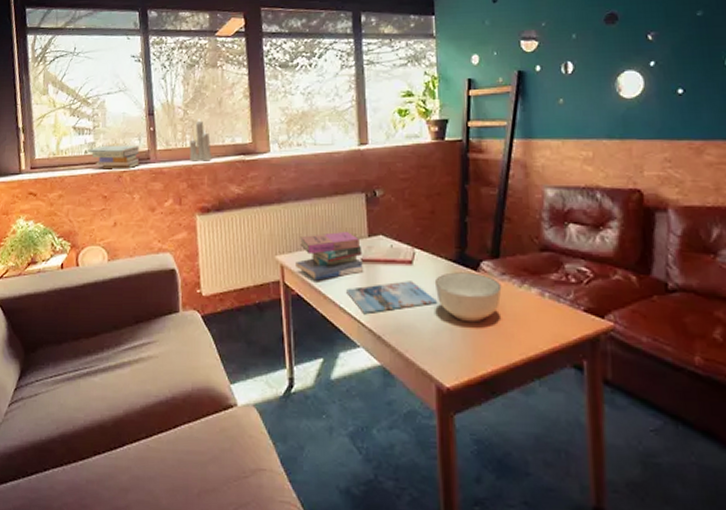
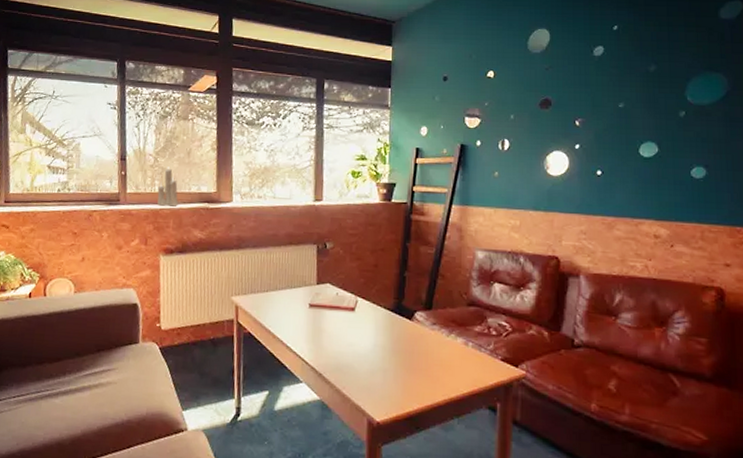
books: present [88,145,140,170] -> none [61,185,111,209]
books: present [296,231,363,281] -> none [249,278,311,321]
magazine: present [346,281,438,315] -> none [294,325,375,354]
bowl: present [434,272,502,323] -> none [373,320,432,366]

